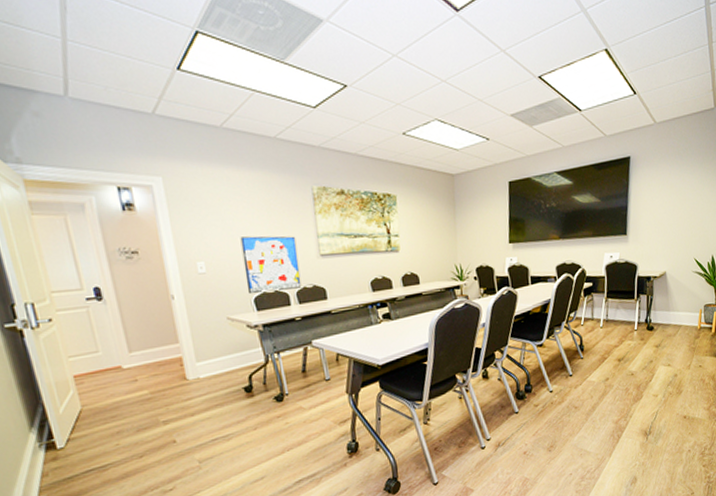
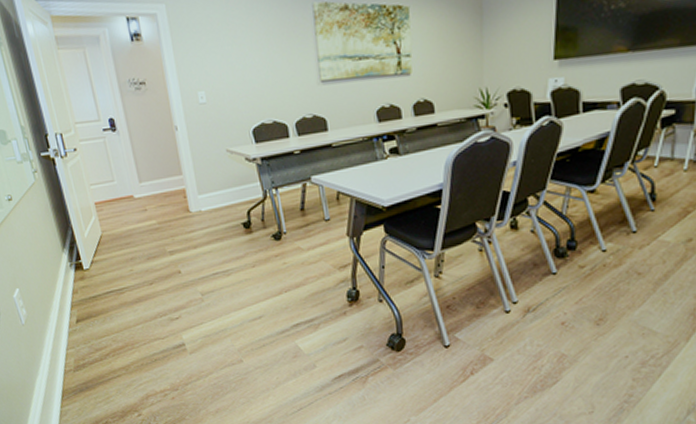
wall art: present [240,236,302,295] -> none [239,60,301,126]

